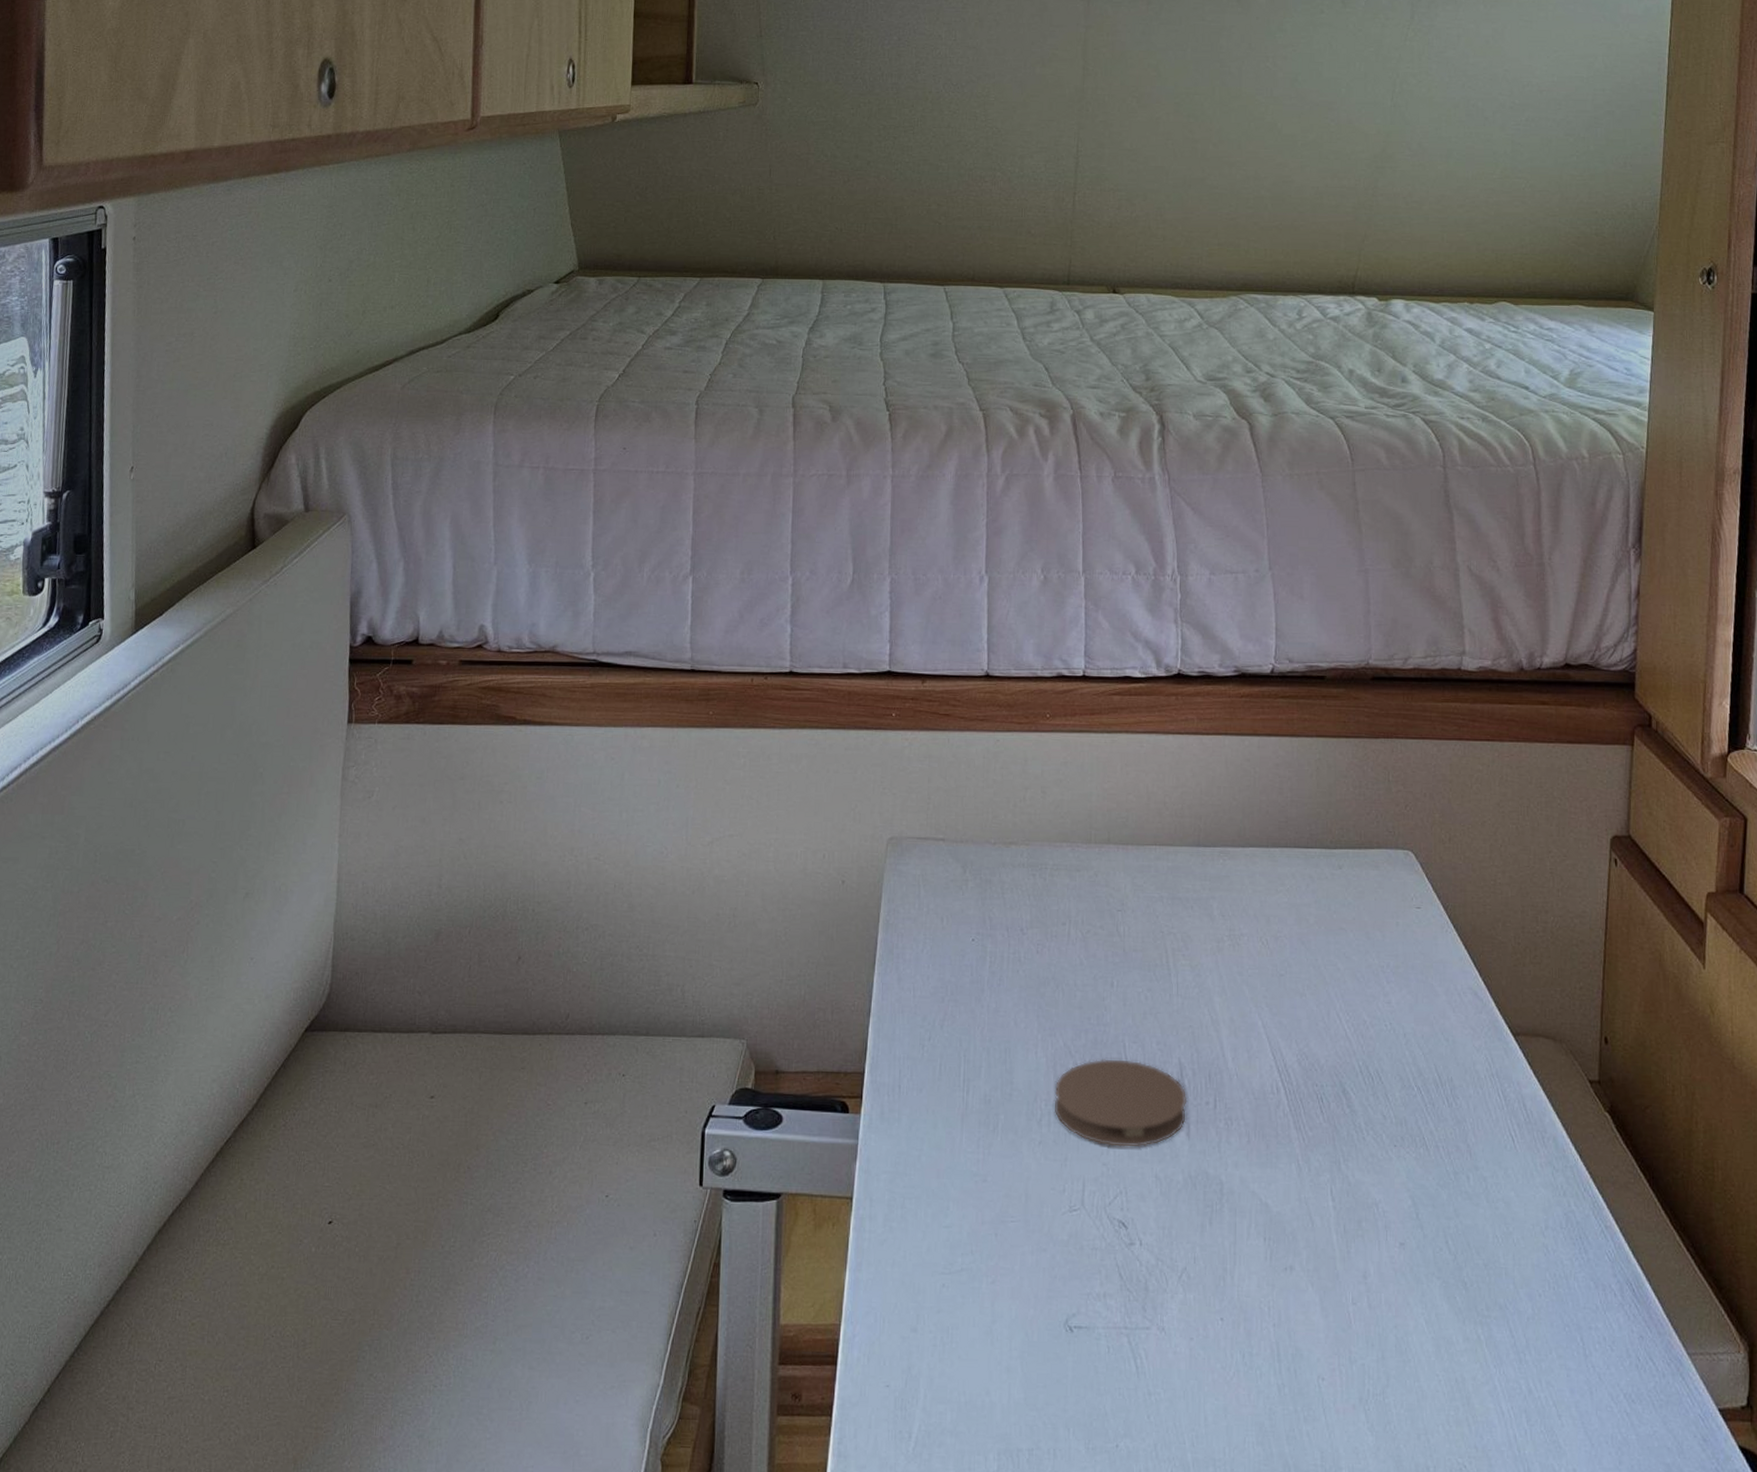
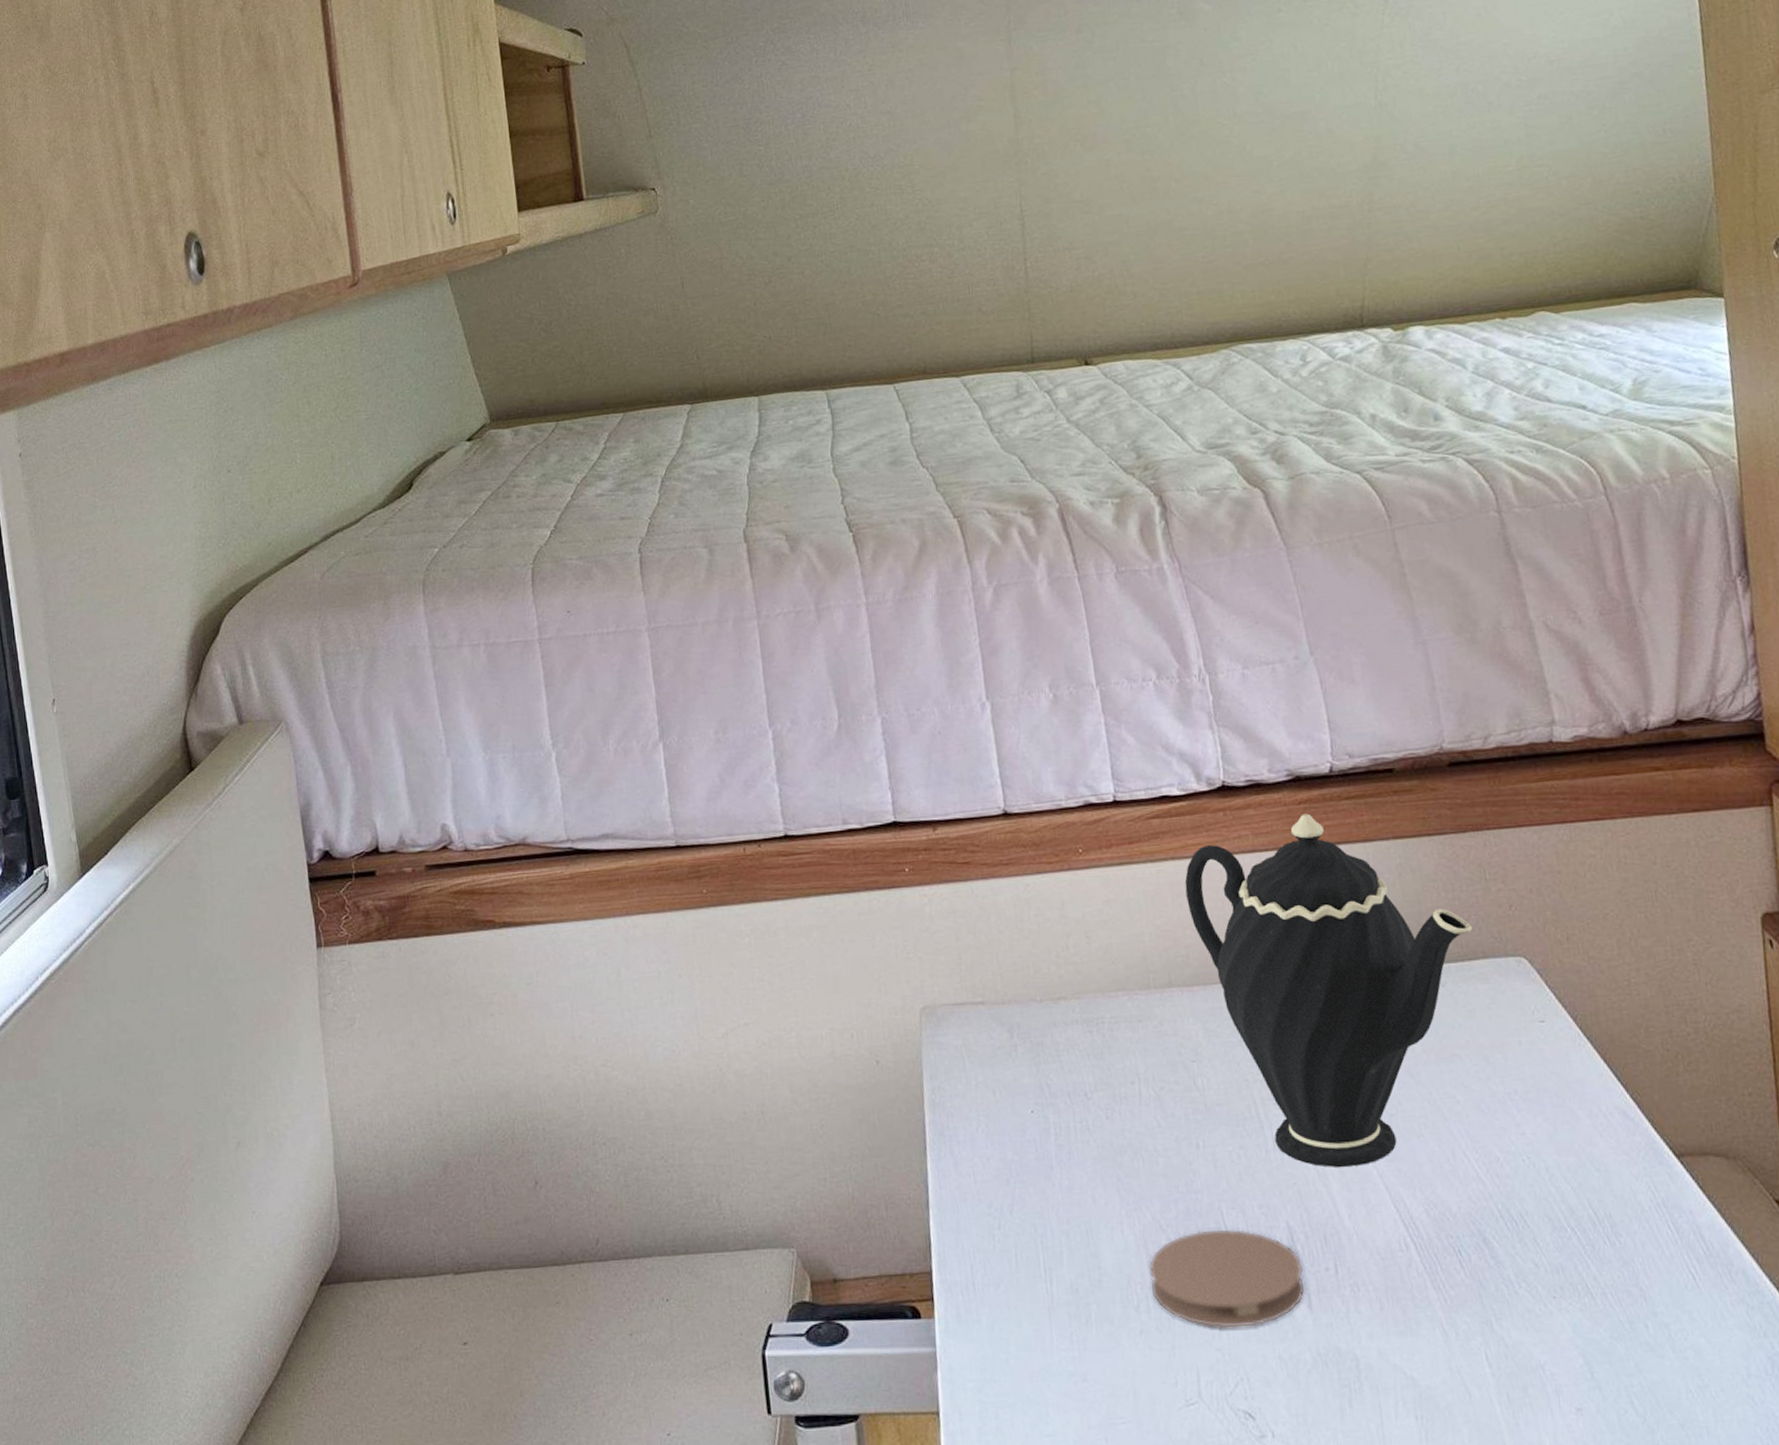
teapot: none [1133,706,1372,1017] -> present [1184,813,1473,1168]

